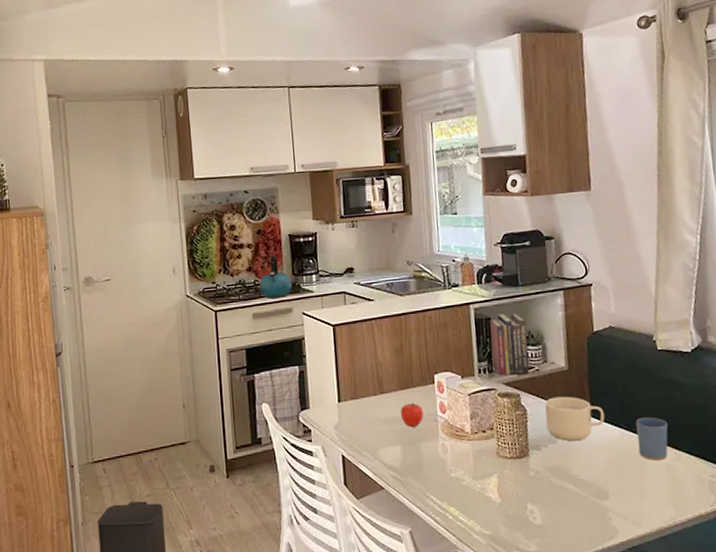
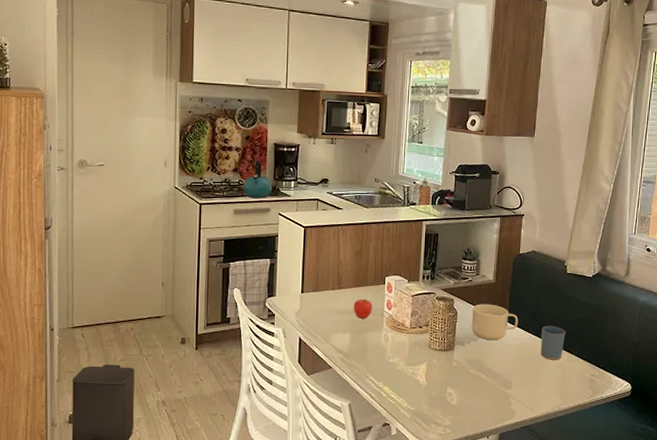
books: present [489,312,529,376] -> none [435,231,467,283]

